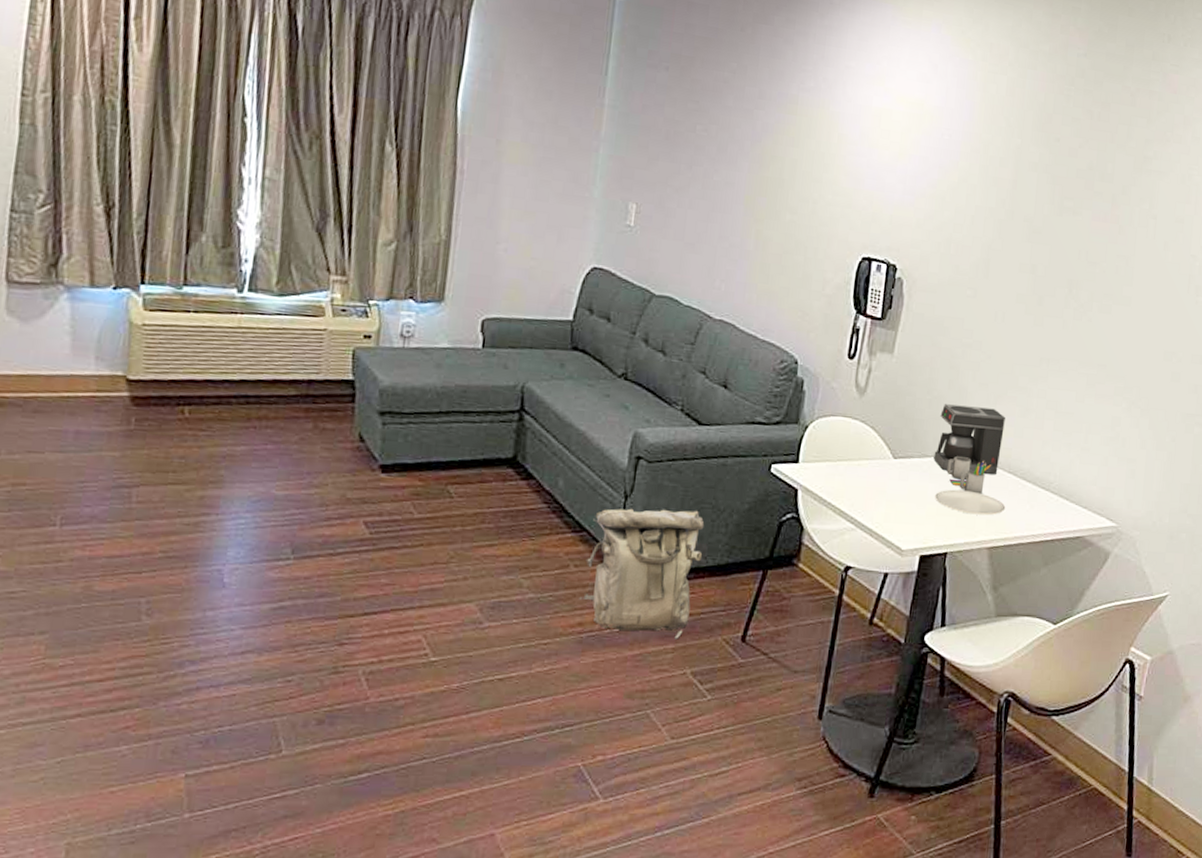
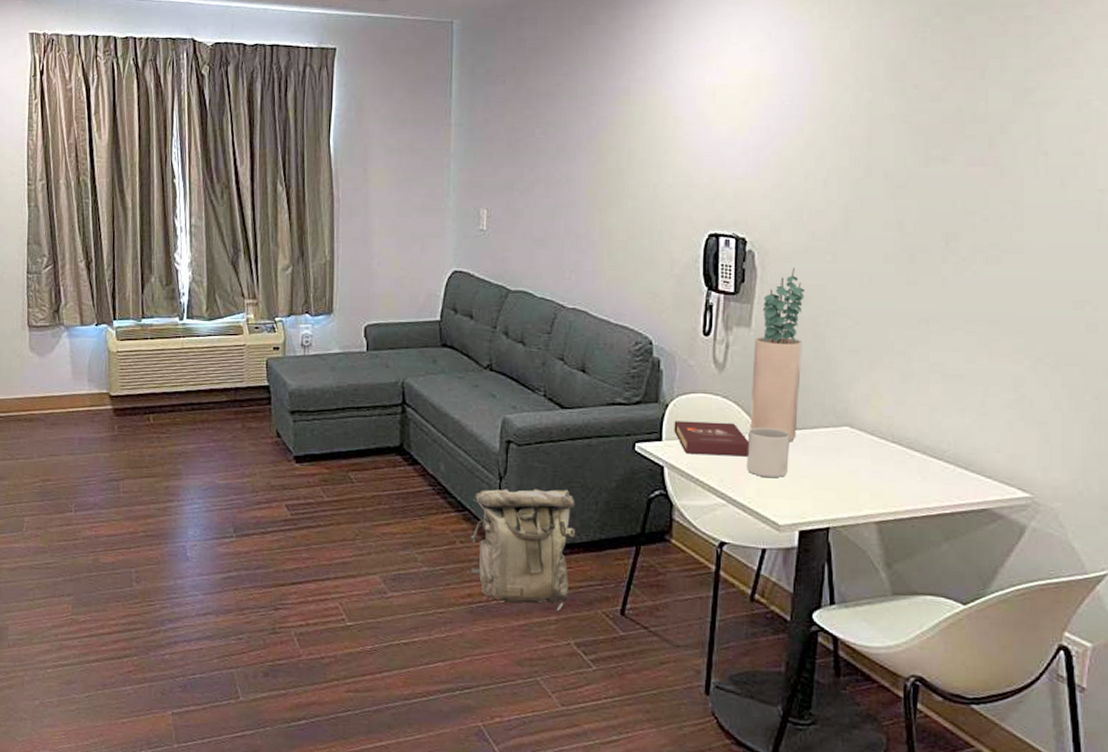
book: none [811,443,882,482] -> present [674,421,750,457]
mug: none [877,453,920,504] -> present [747,427,791,478]
vase: none [884,299,945,469] -> present [750,268,804,442]
coffee maker: present [933,404,1005,494] -> none [805,374,883,466]
plate: present [935,489,1006,516] -> none [810,462,893,488]

